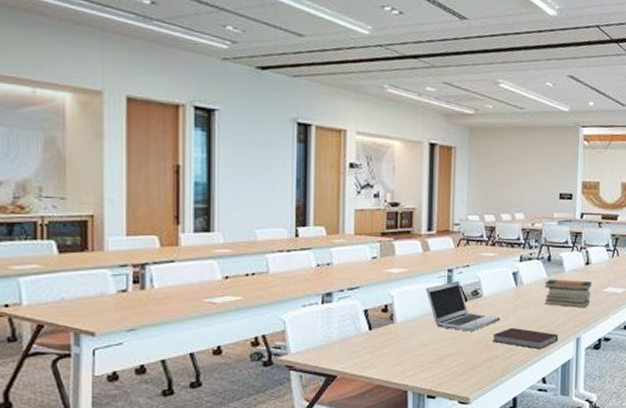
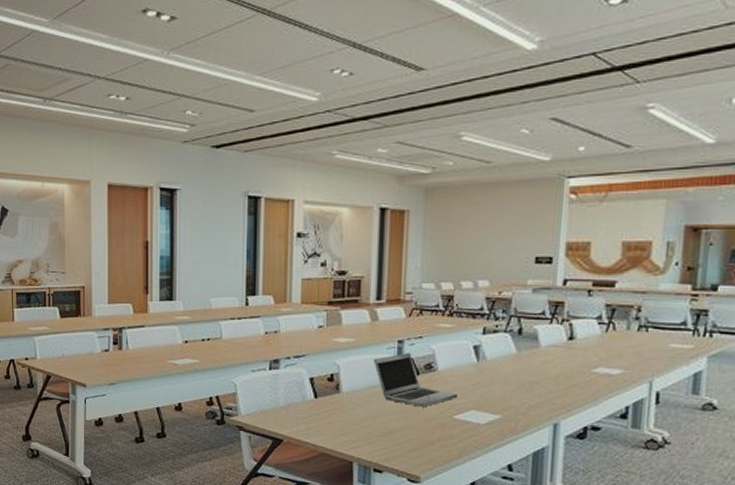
notebook: present [493,327,559,350] -> none [448,406,530,433]
book stack: present [544,279,592,307] -> none [513,354,576,389]

